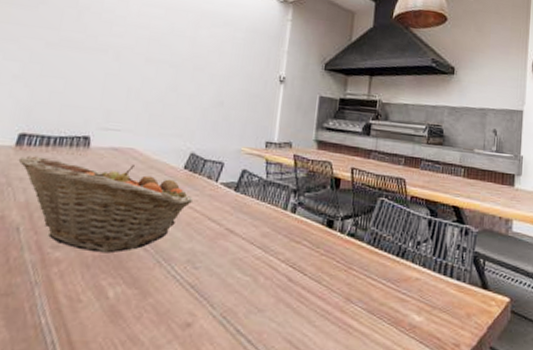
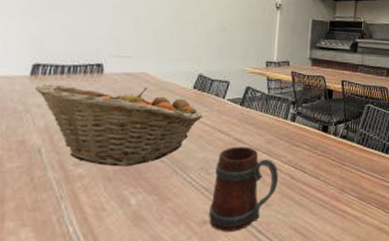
mug: none [192,238,274,339] -> present [209,146,278,232]

